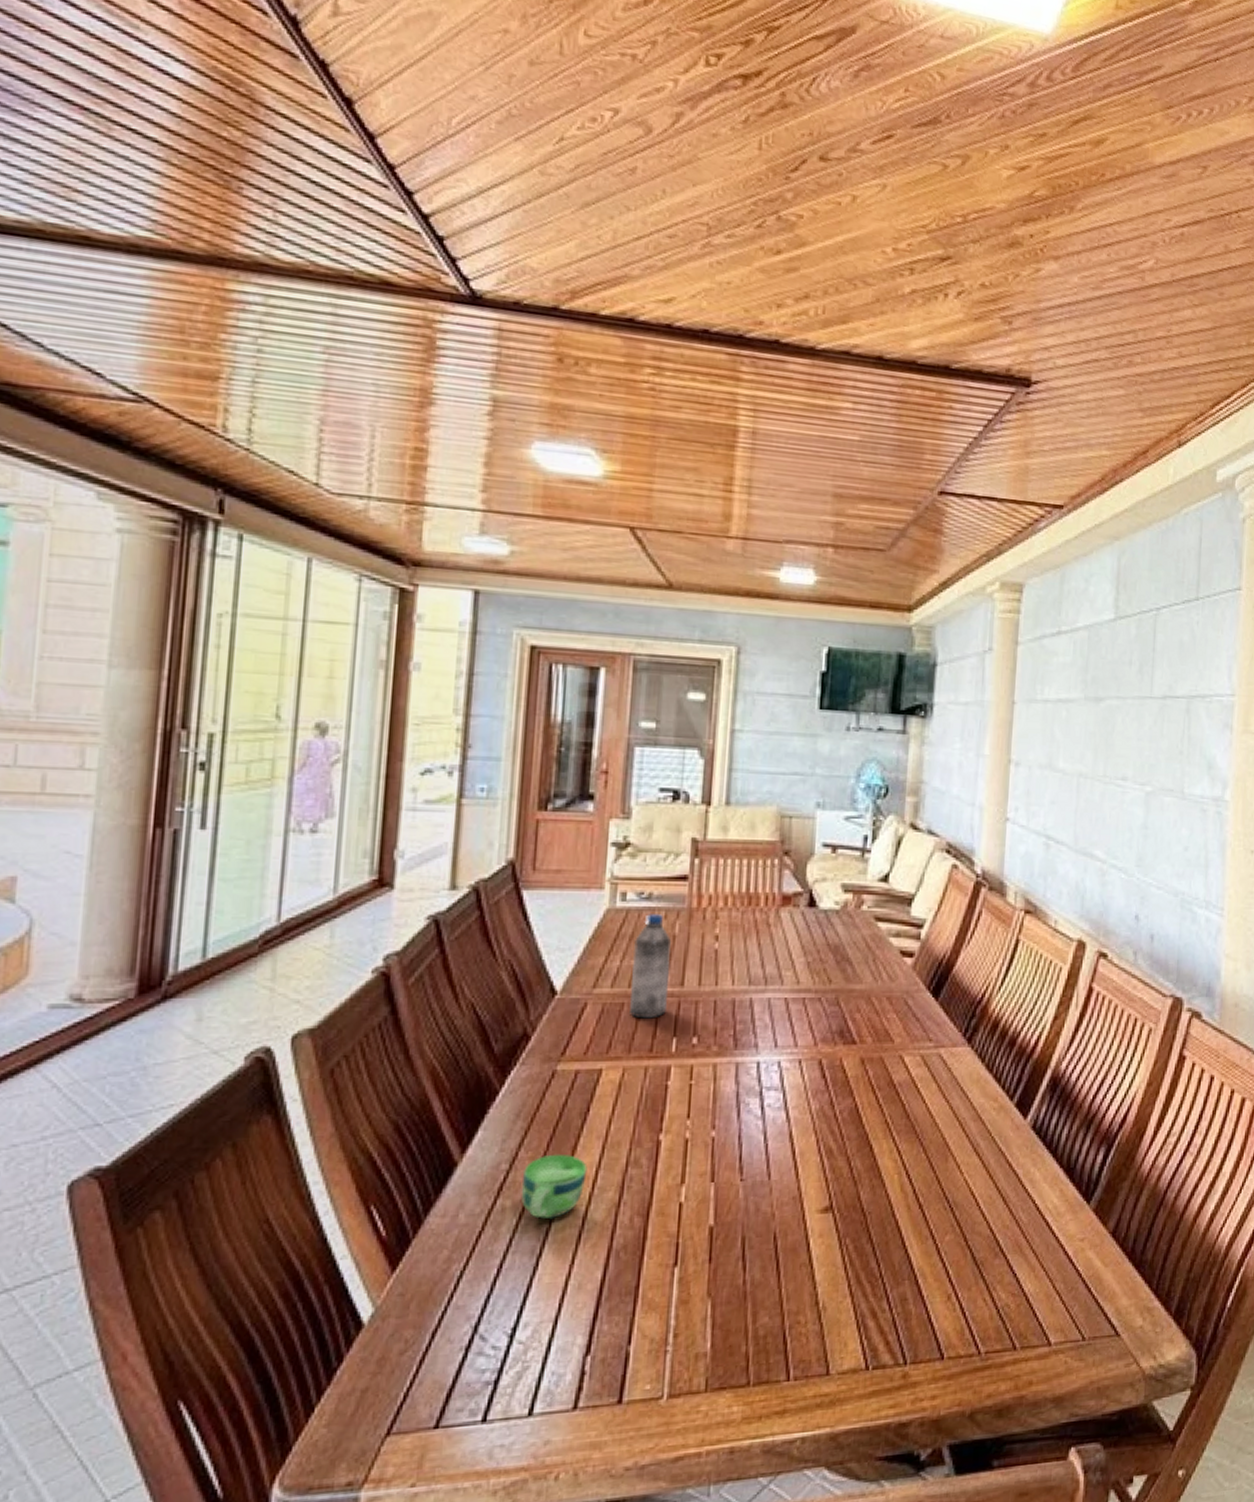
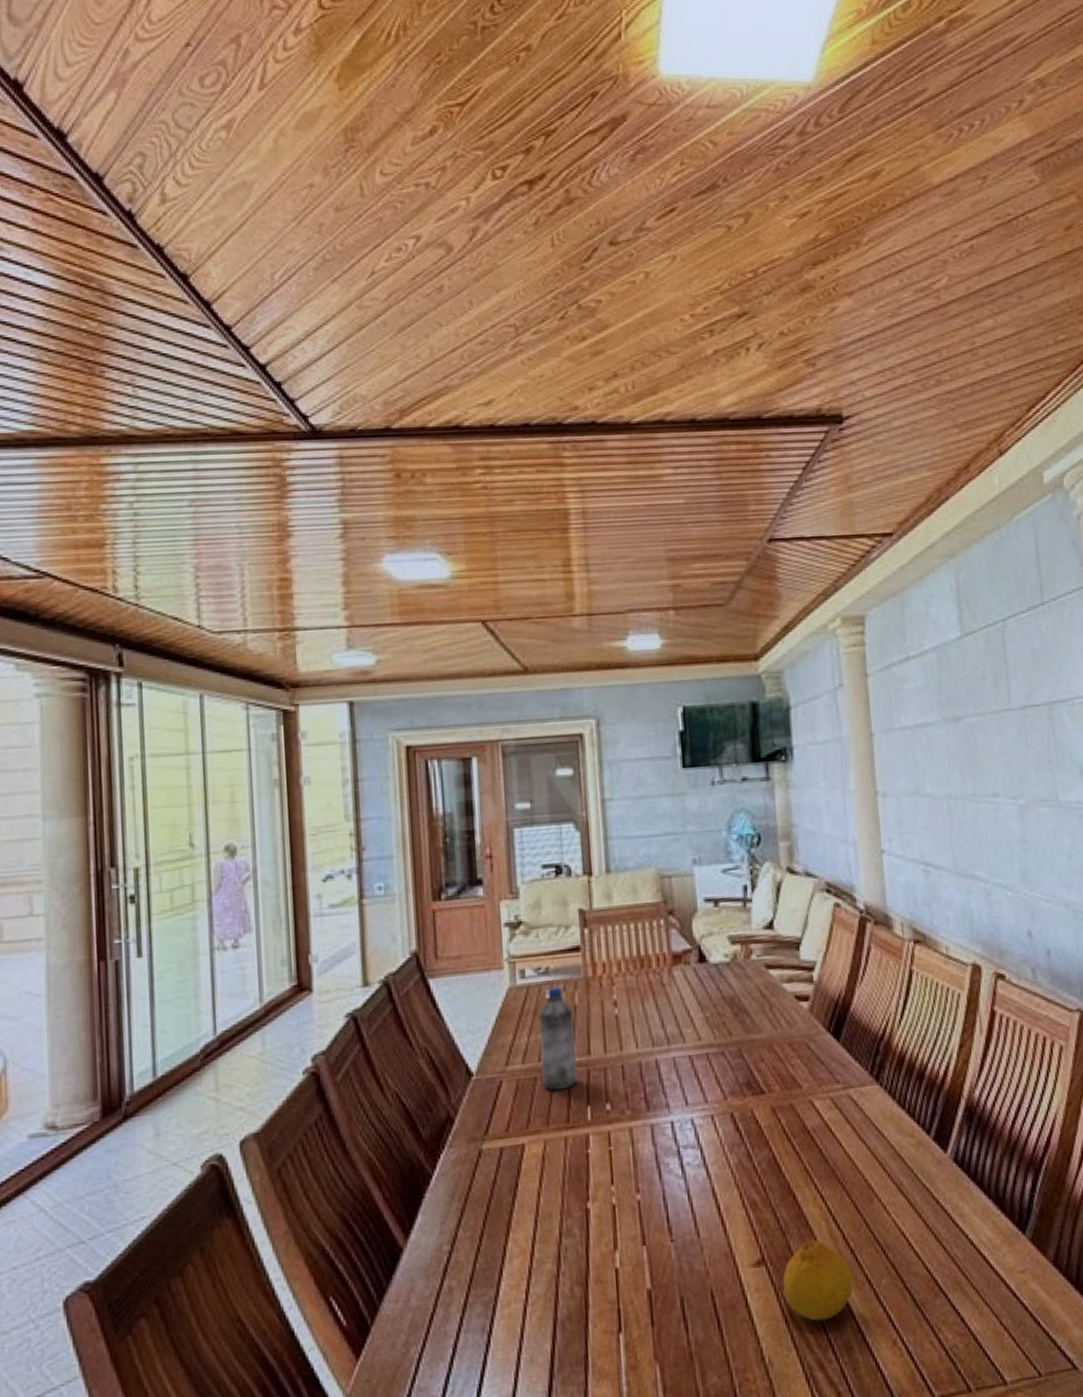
cup: present [521,1153,588,1220] -> none [464,1230,524,1296]
fruit: none [846,1191,918,1271] -> present [782,1240,854,1321]

